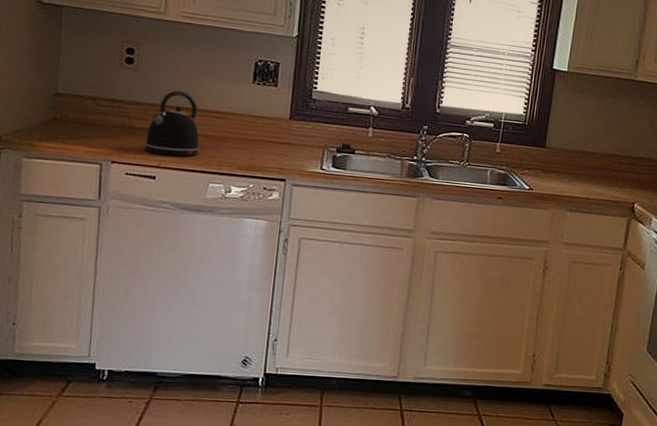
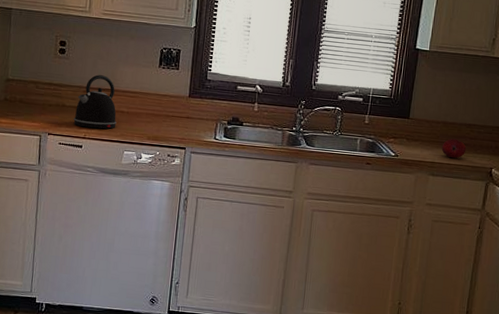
fruit: none [580,169,607,193] -> present [441,138,467,159]

